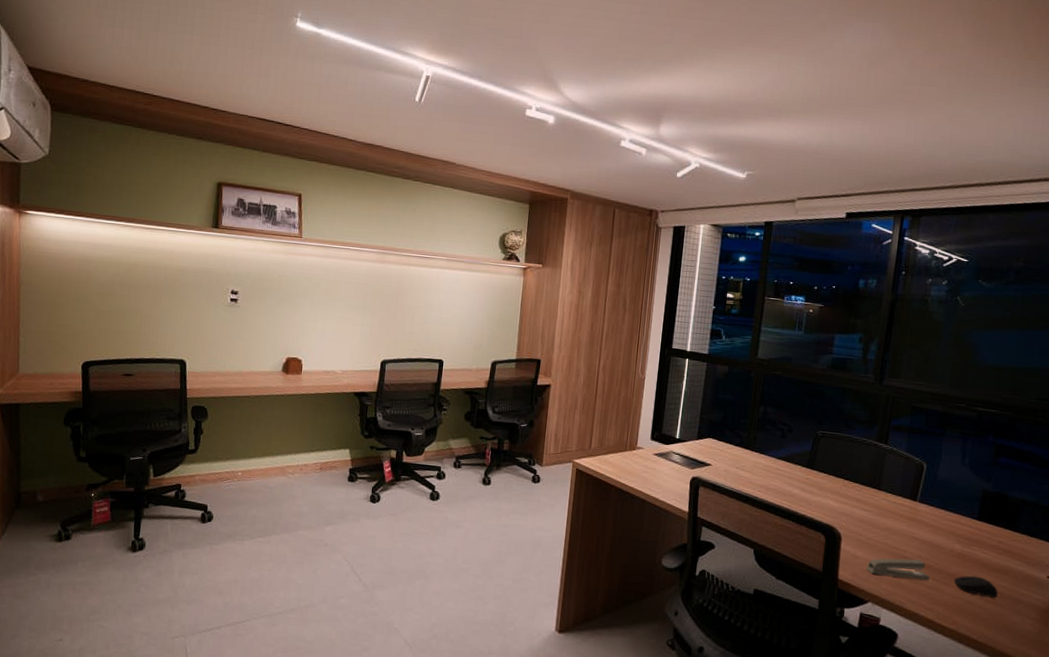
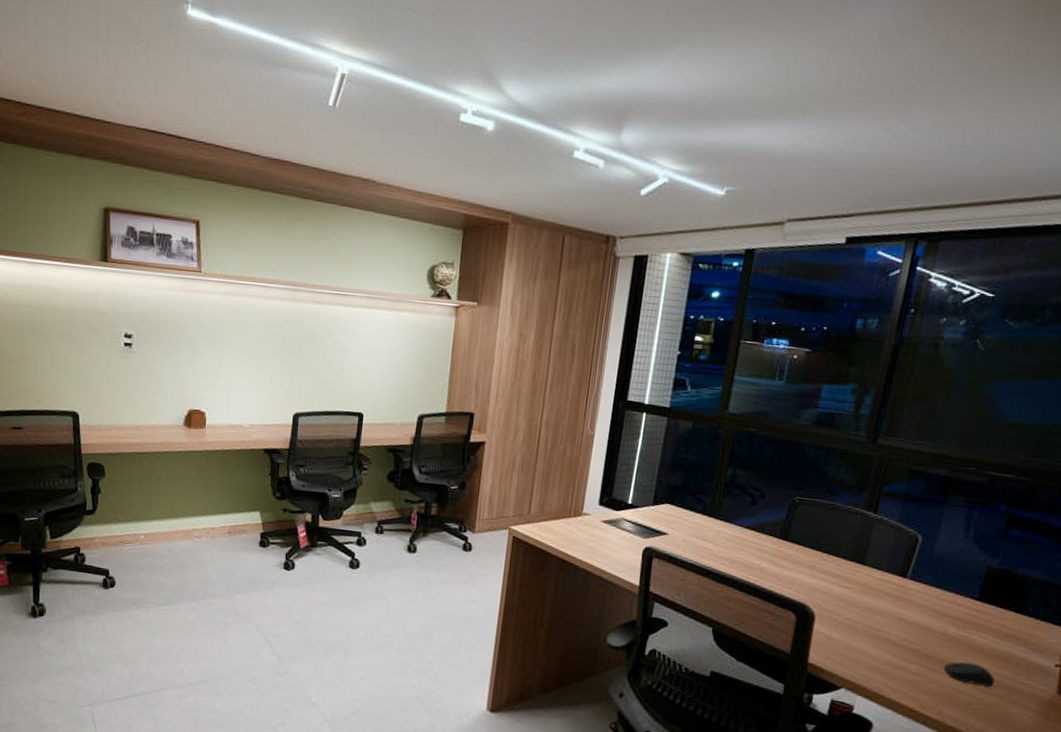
stapler: present [866,558,930,580] -> none [841,641,916,666]

